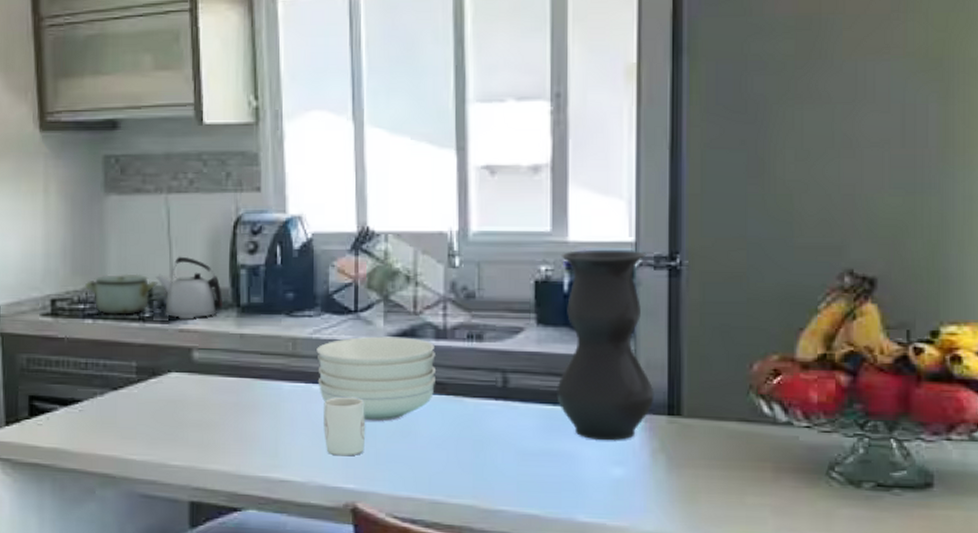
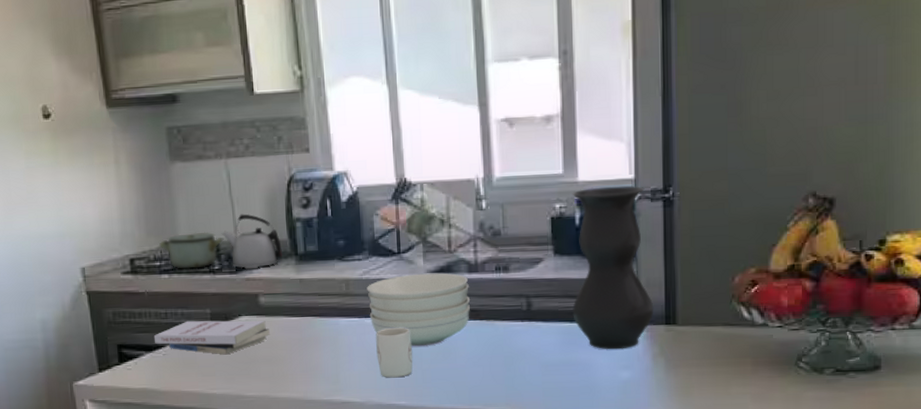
books: none [70,373,203,416] -> present [153,320,271,355]

